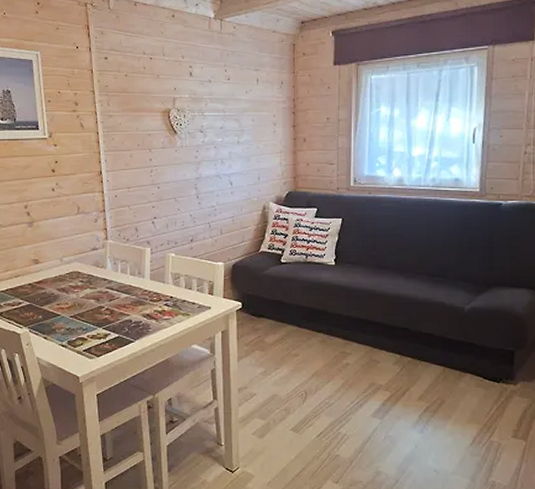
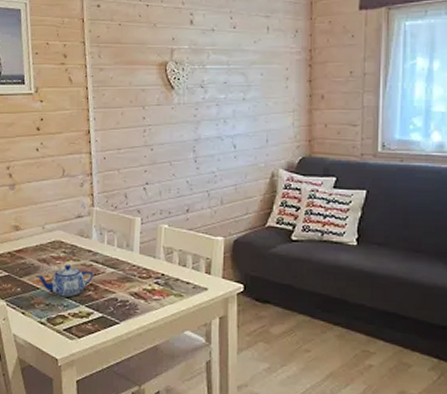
teapot: none [56,292,109,321] -> present [36,264,93,297]

